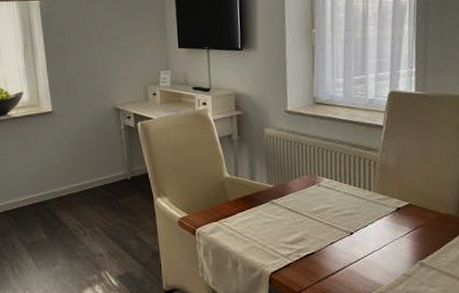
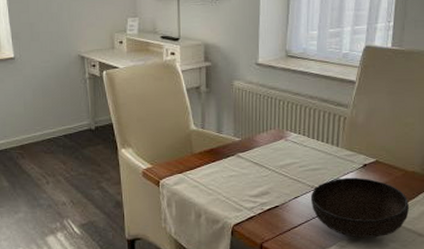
bowl: none [346,221,446,284] -> present [310,177,409,238]

